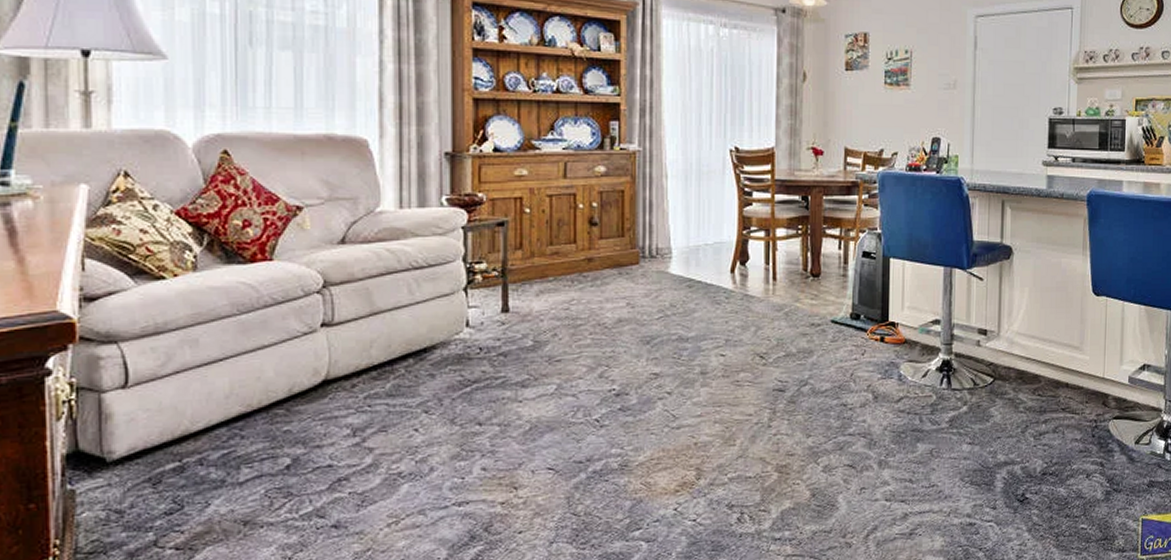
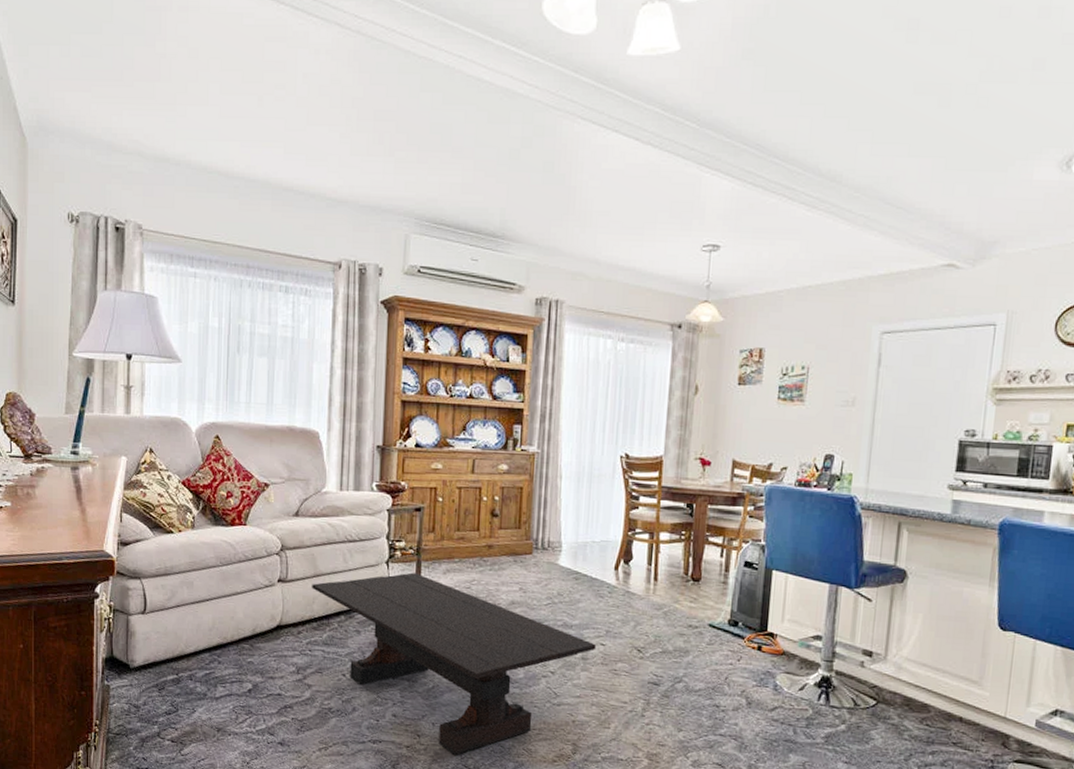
coffee table: none [368,298,716,505] -> present [312,572,597,756]

